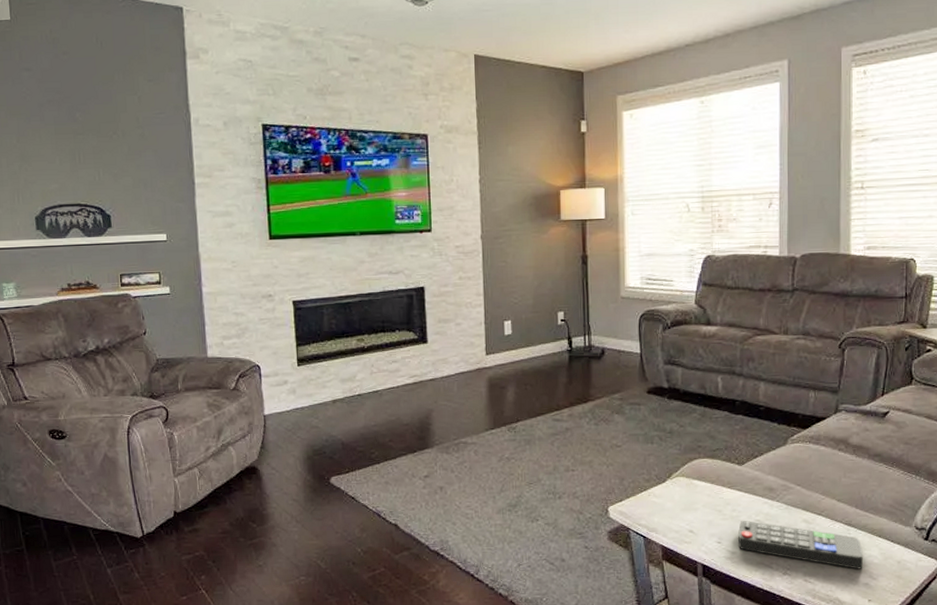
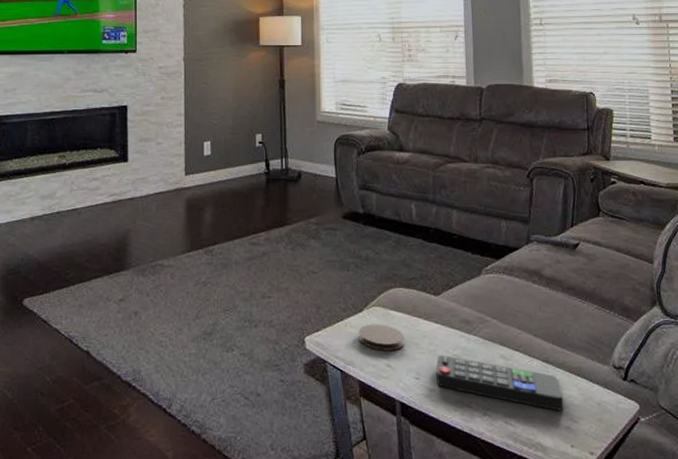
coaster: none [661,493,707,518] -> present [358,324,405,351]

